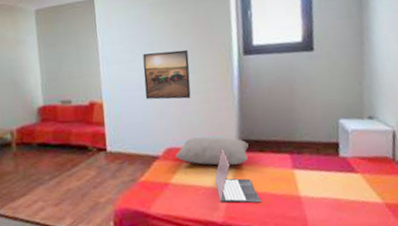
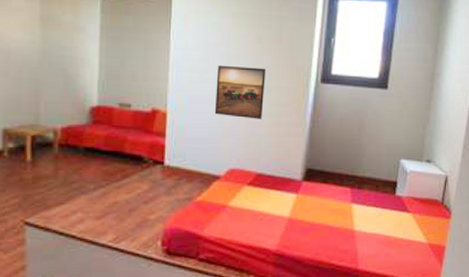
cushion: present [175,136,249,166] -> none [237,161,313,193]
laptop: present [215,149,261,203] -> none [275,176,317,234]

